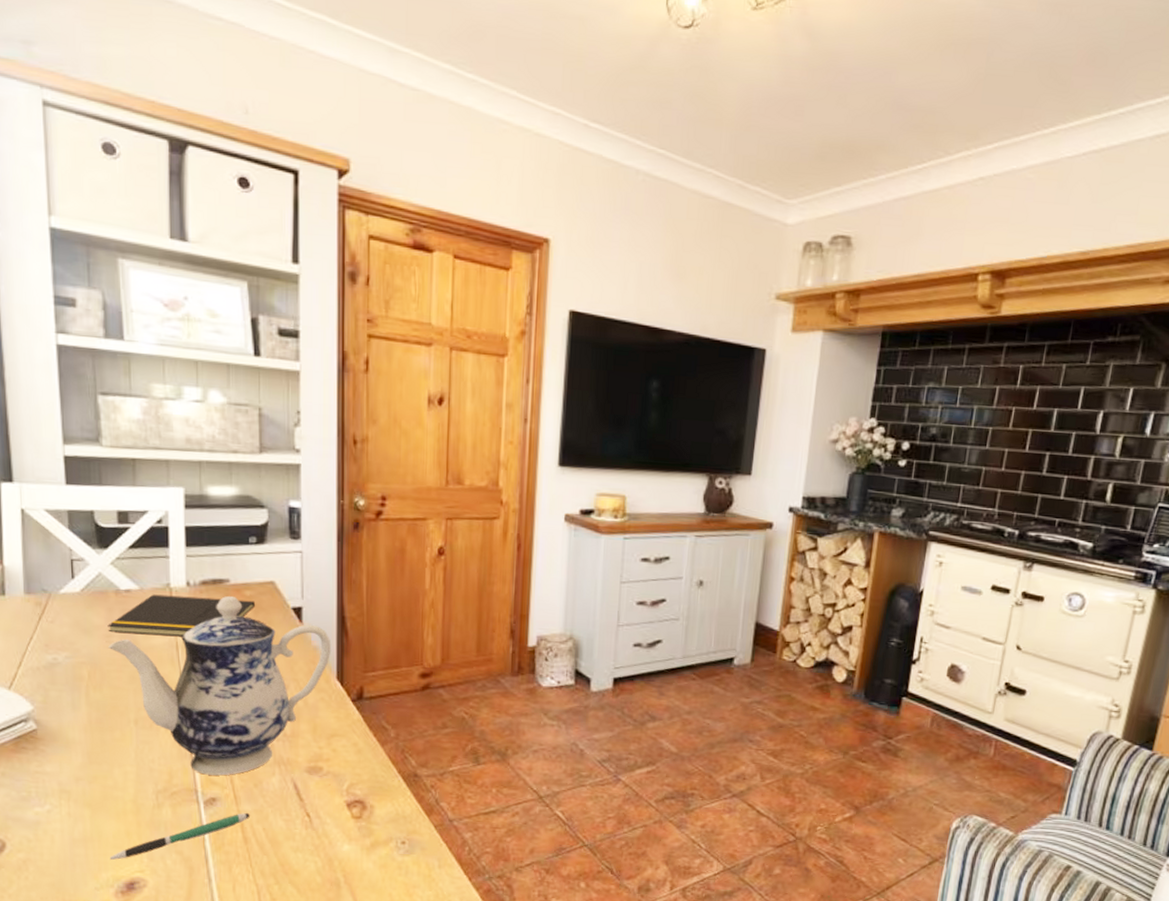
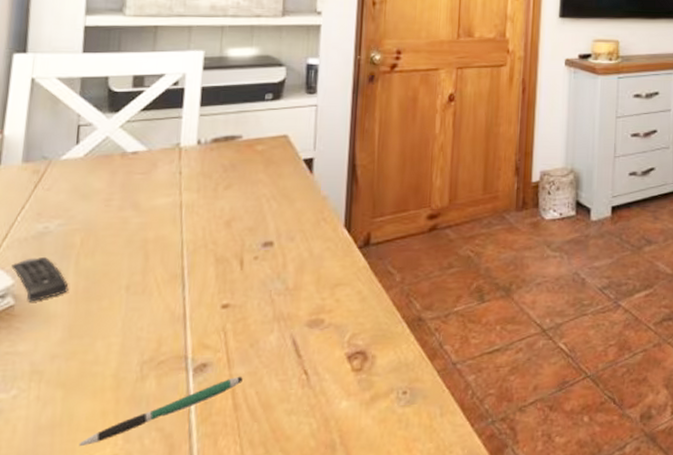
remote control: none [29,686,83,728] -> present [11,256,69,302]
notepad: present [107,594,256,636] -> none [108,155,267,196]
teapot: present [108,595,330,776] -> none [107,151,340,339]

